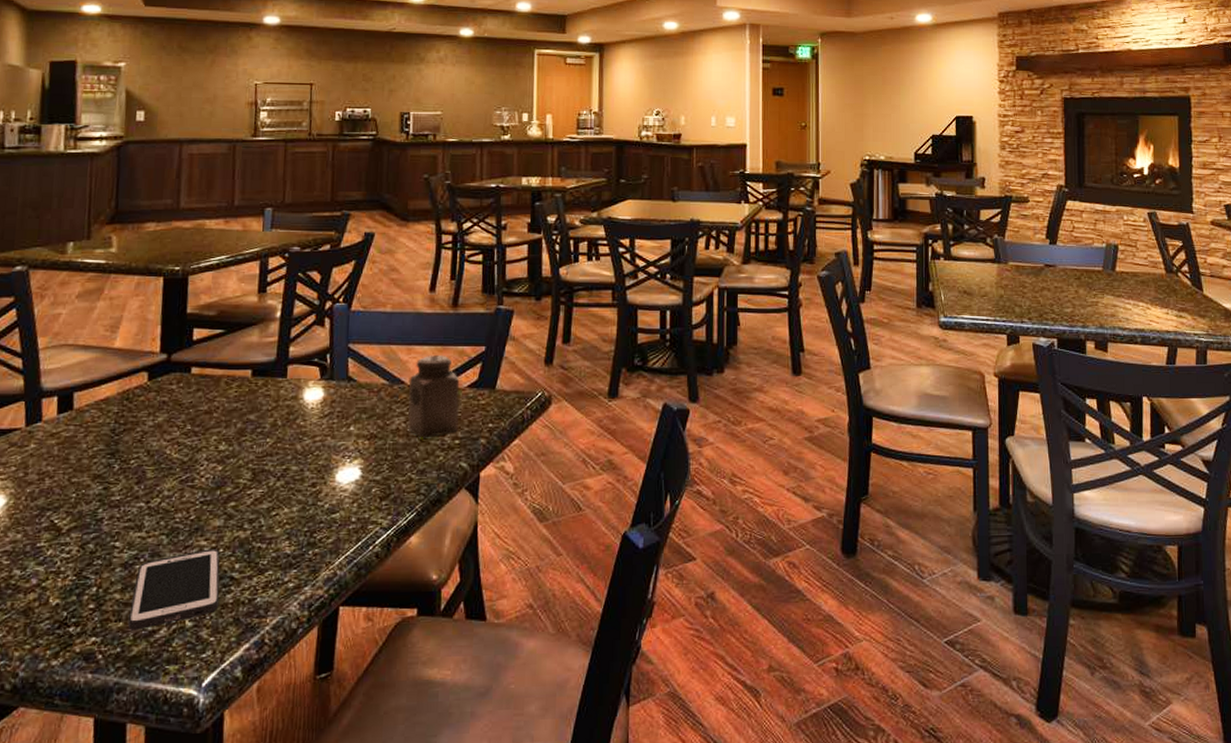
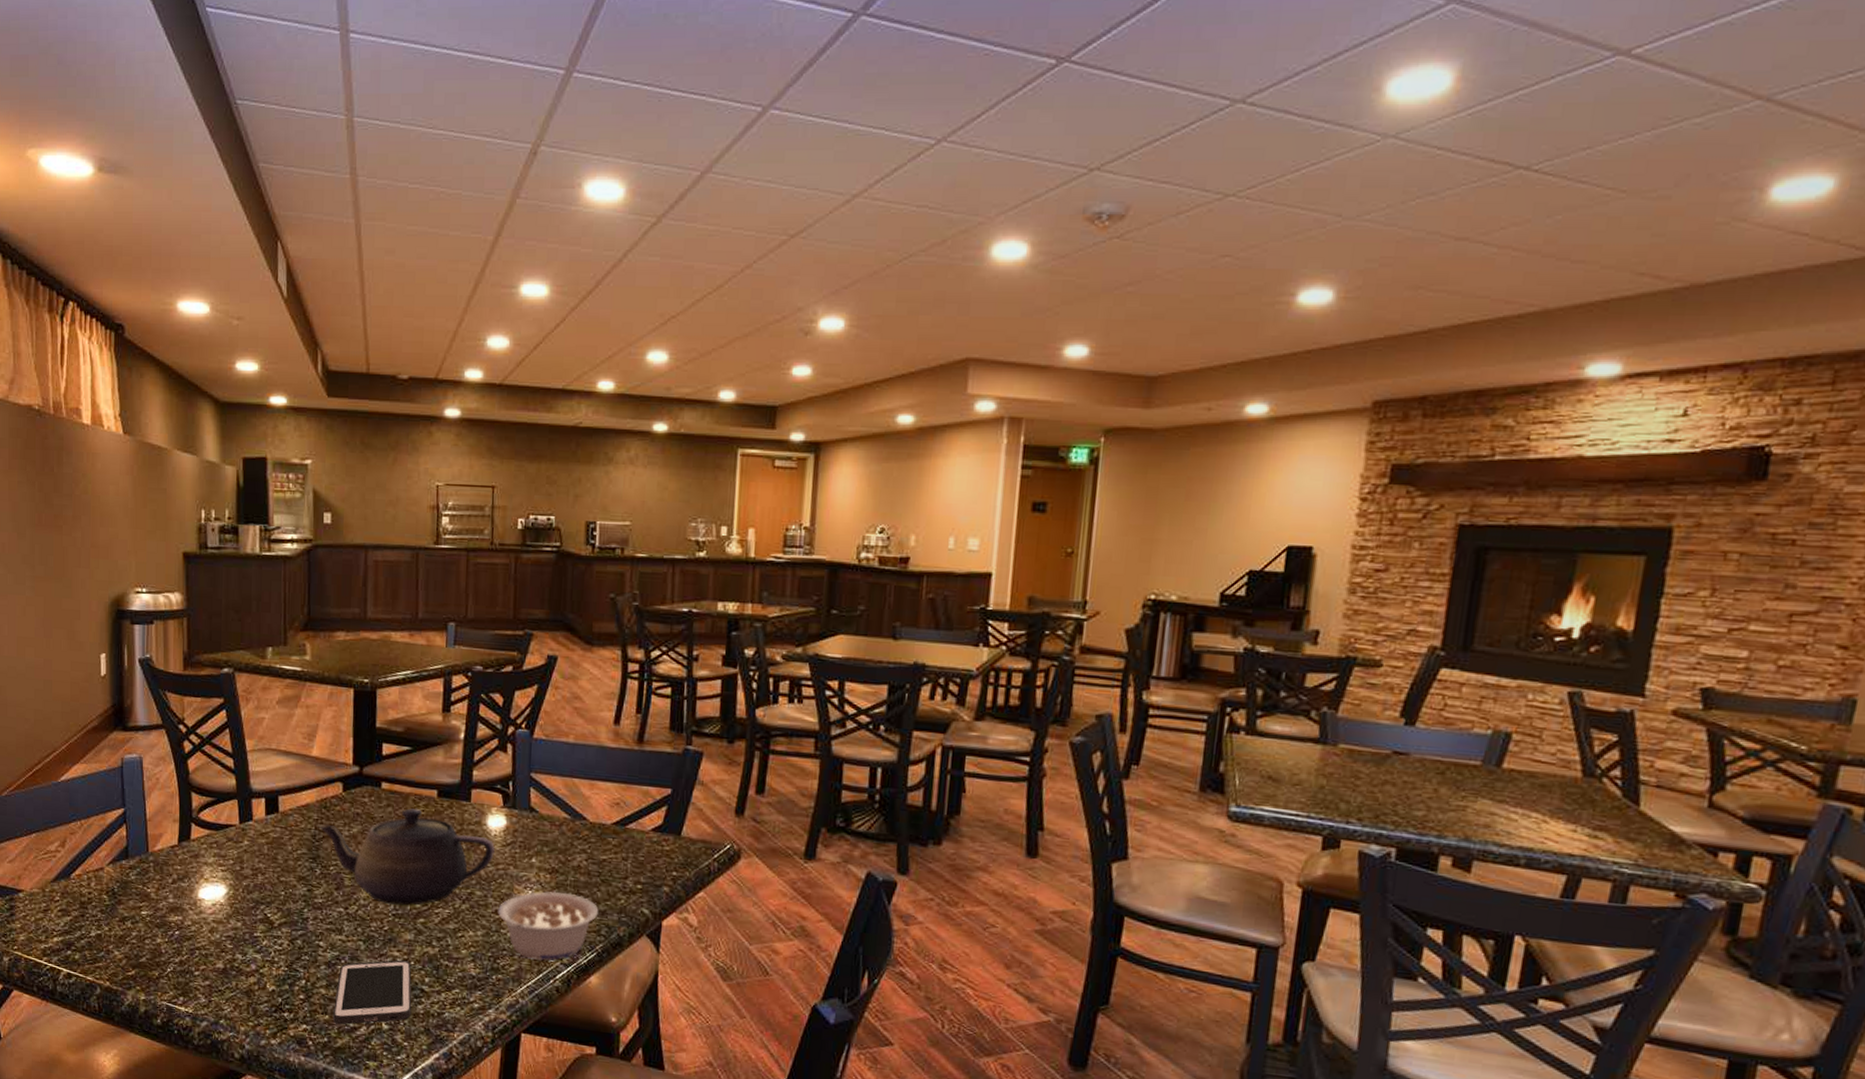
teapot: none [116,389,312,493] -> present [316,808,495,906]
legume: none [315,457,418,528] -> present [498,891,599,961]
salt shaker: present [407,354,460,438] -> none [589,793,644,879]

